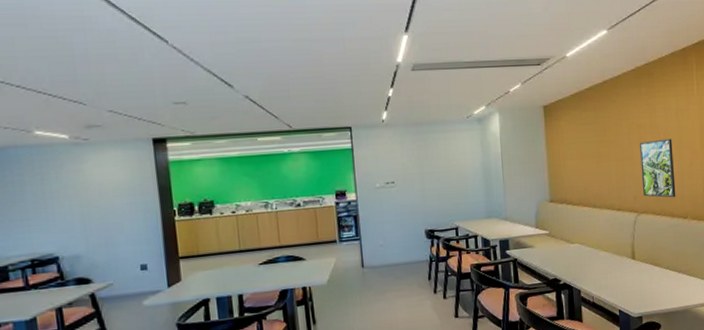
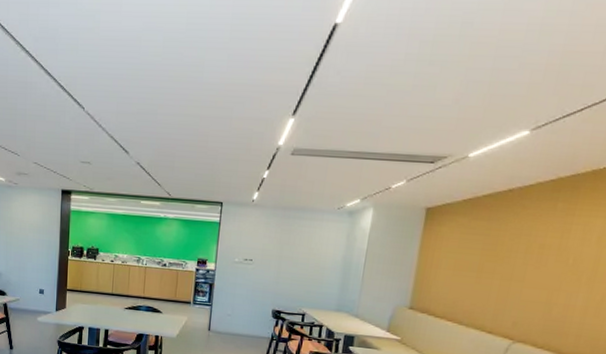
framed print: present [640,138,676,198] -> none [526,264,584,334]

